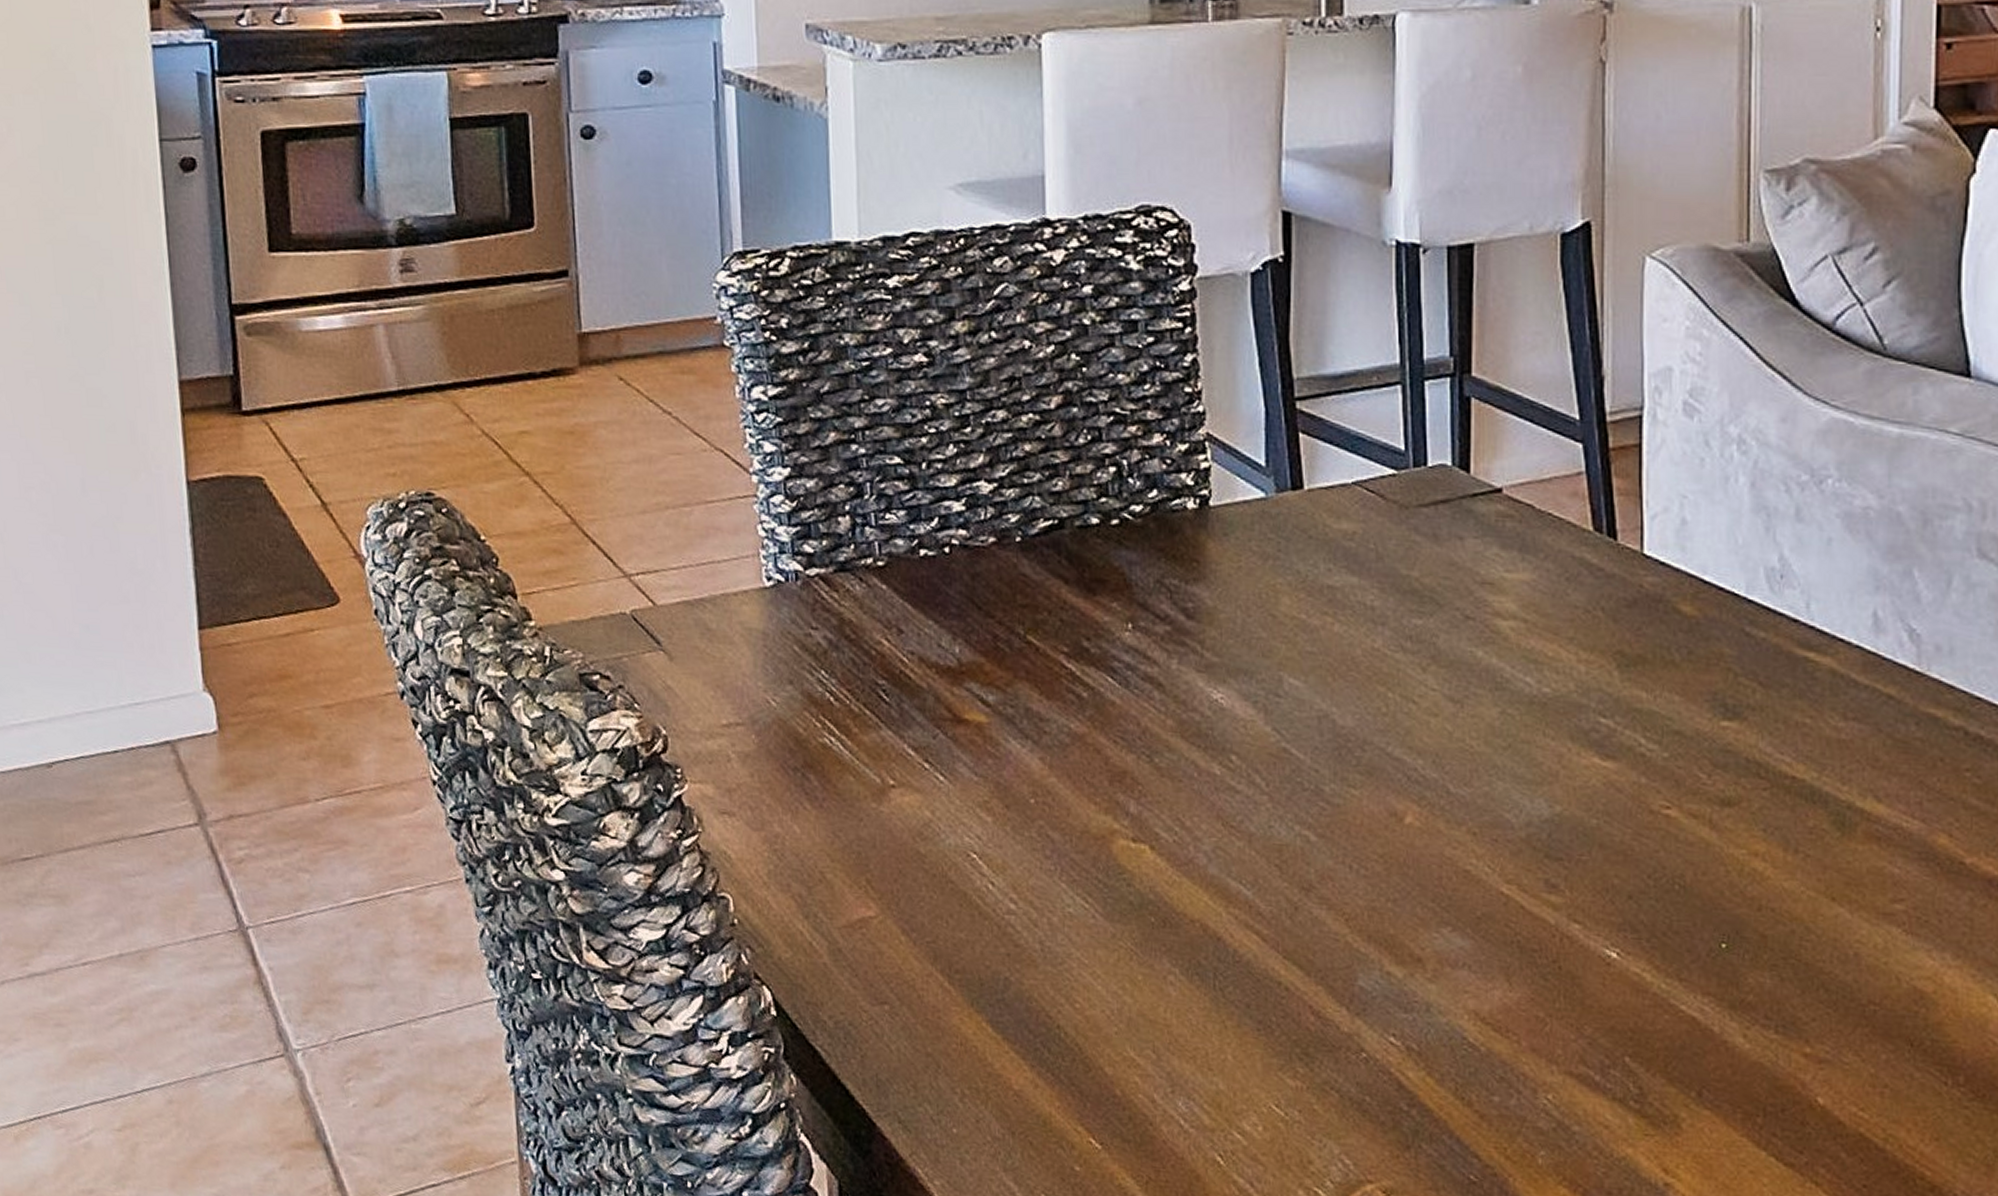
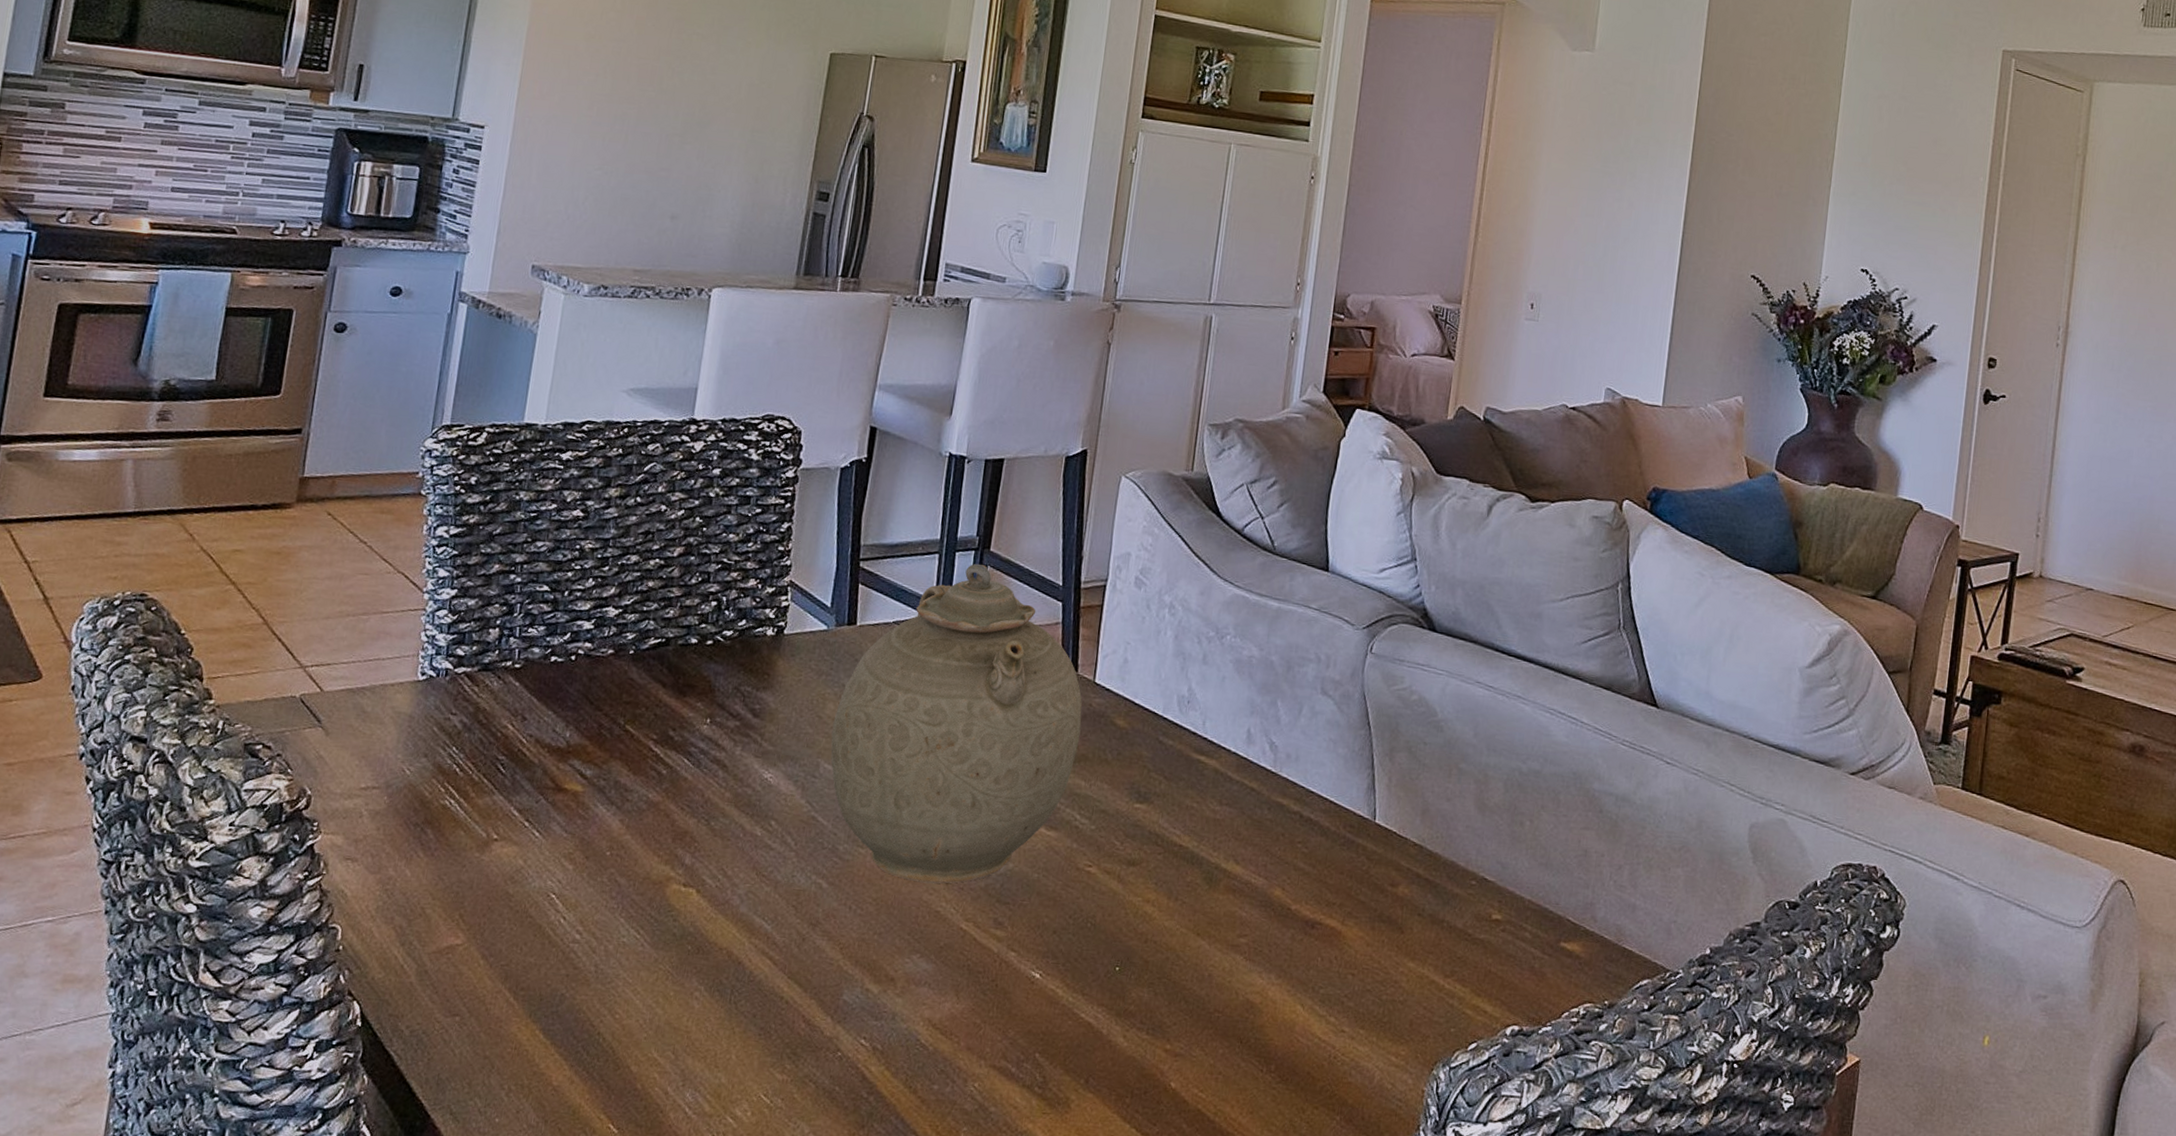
teapot: none [1292,395,1632,835] -> present [830,563,1083,884]

